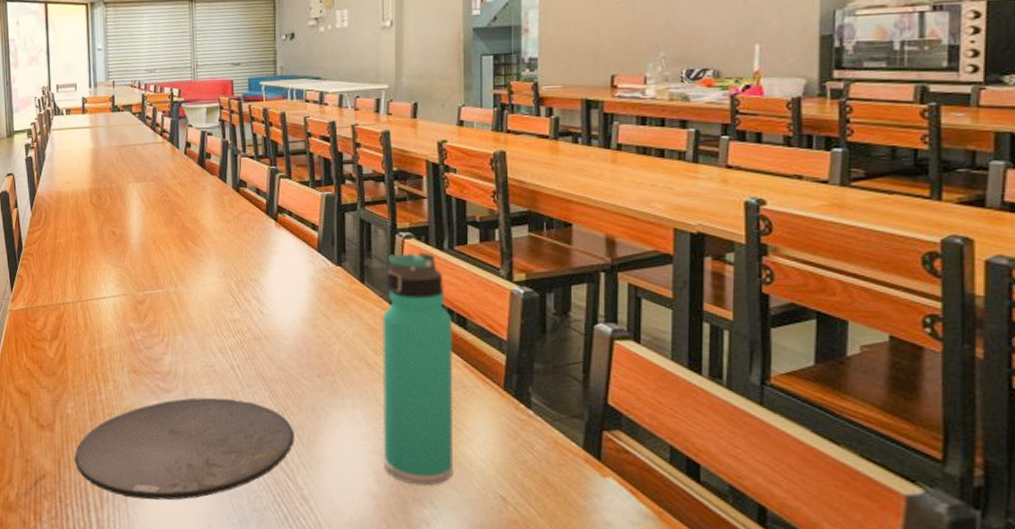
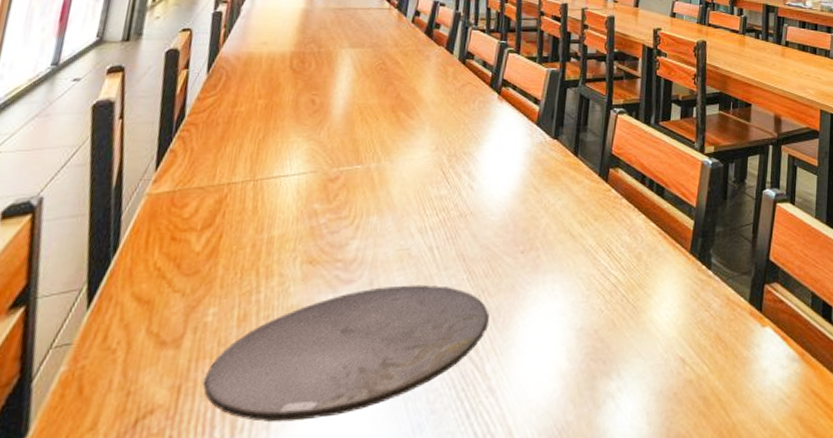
thermos bottle: present [382,252,453,486] -> none [577,127,653,357]

